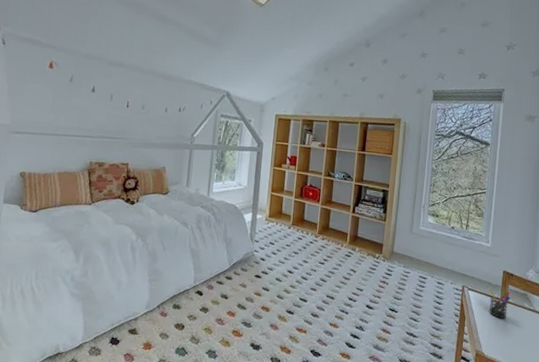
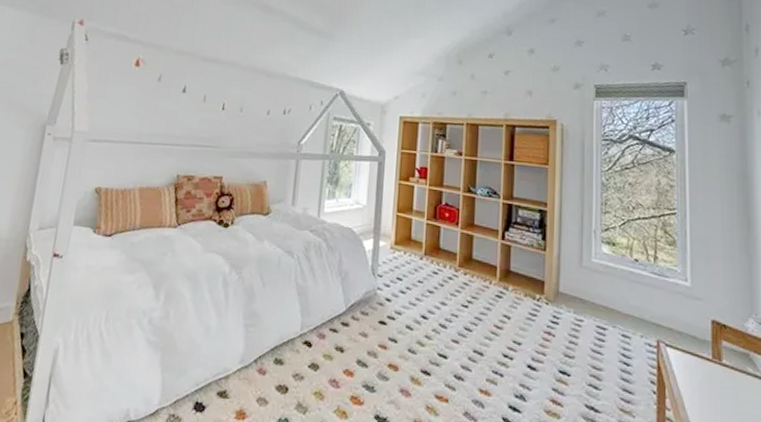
pen holder: present [488,287,511,319] -> none [693,343,727,389]

